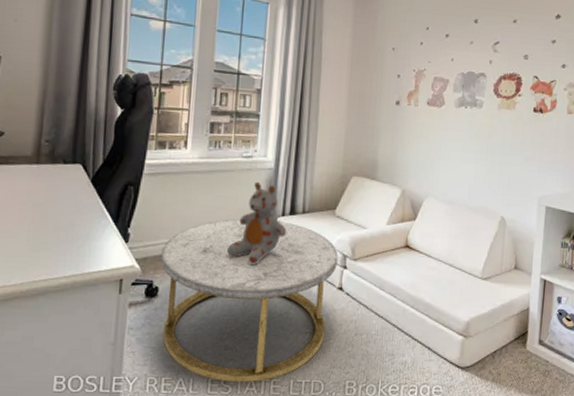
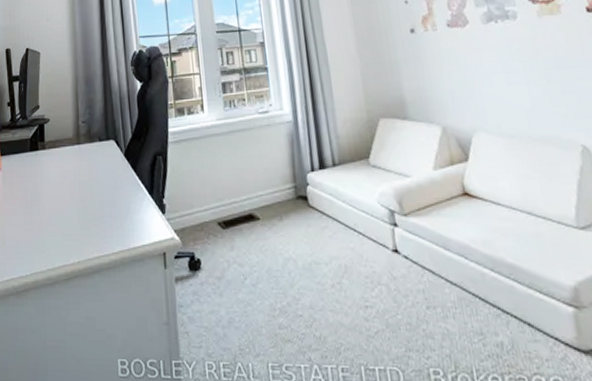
coffee table: present [160,219,338,382] -> none [196,177,390,369]
stuffed bear: present [227,181,287,264] -> none [261,137,321,228]

